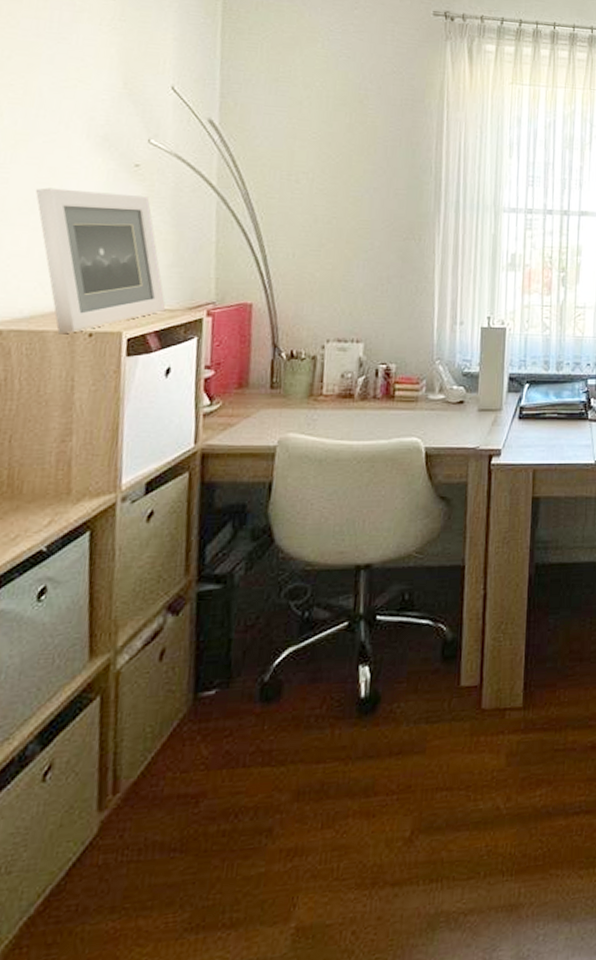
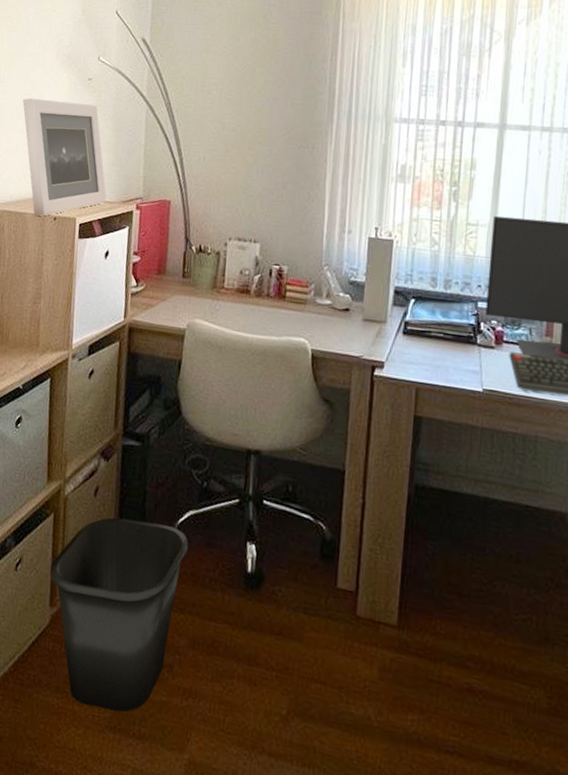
waste bin: none [96,671,288,915] -> present [50,517,189,712]

